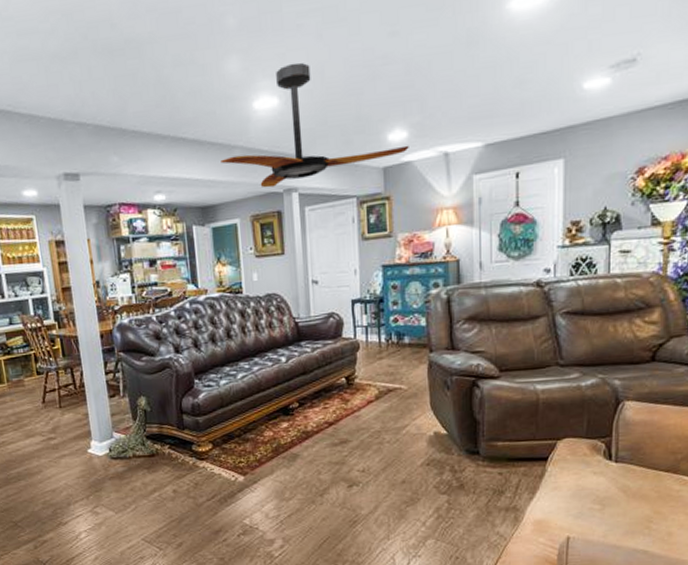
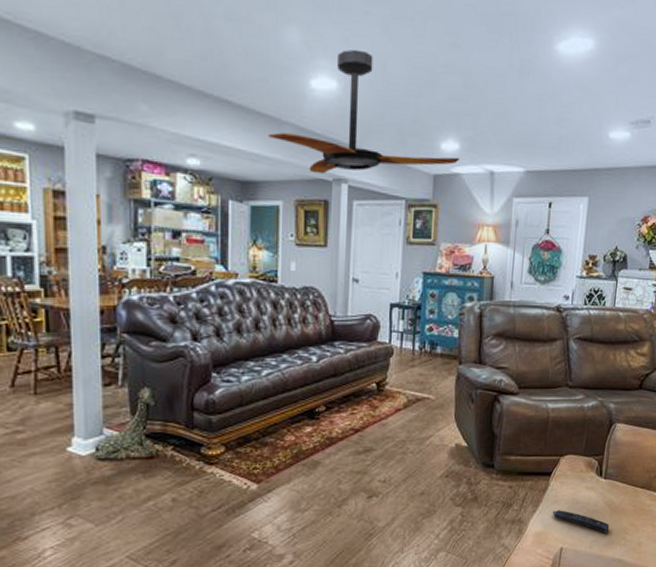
remote control: none [553,497,626,522] -> present [552,510,609,533]

